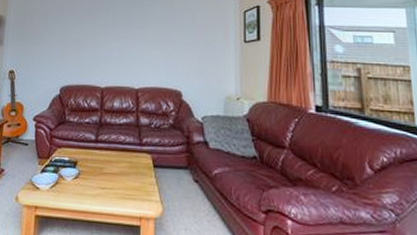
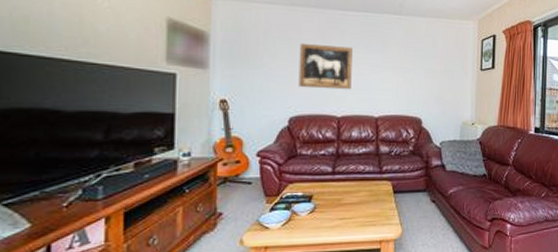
wall art: none [69,23,116,63] -> present [298,44,353,90]

